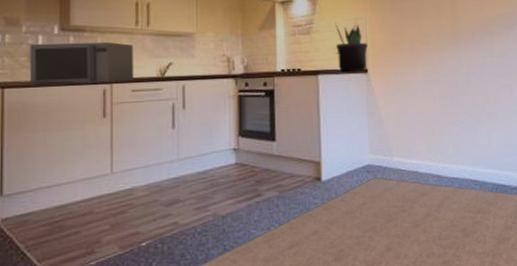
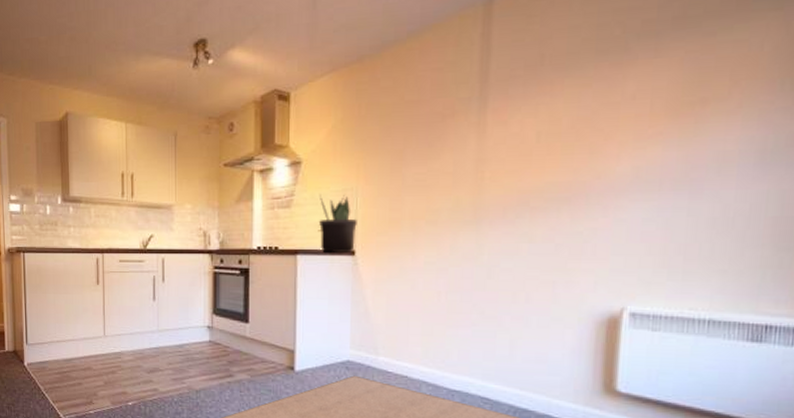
microwave: present [29,42,135,86] -> none [40,212,121,252]

